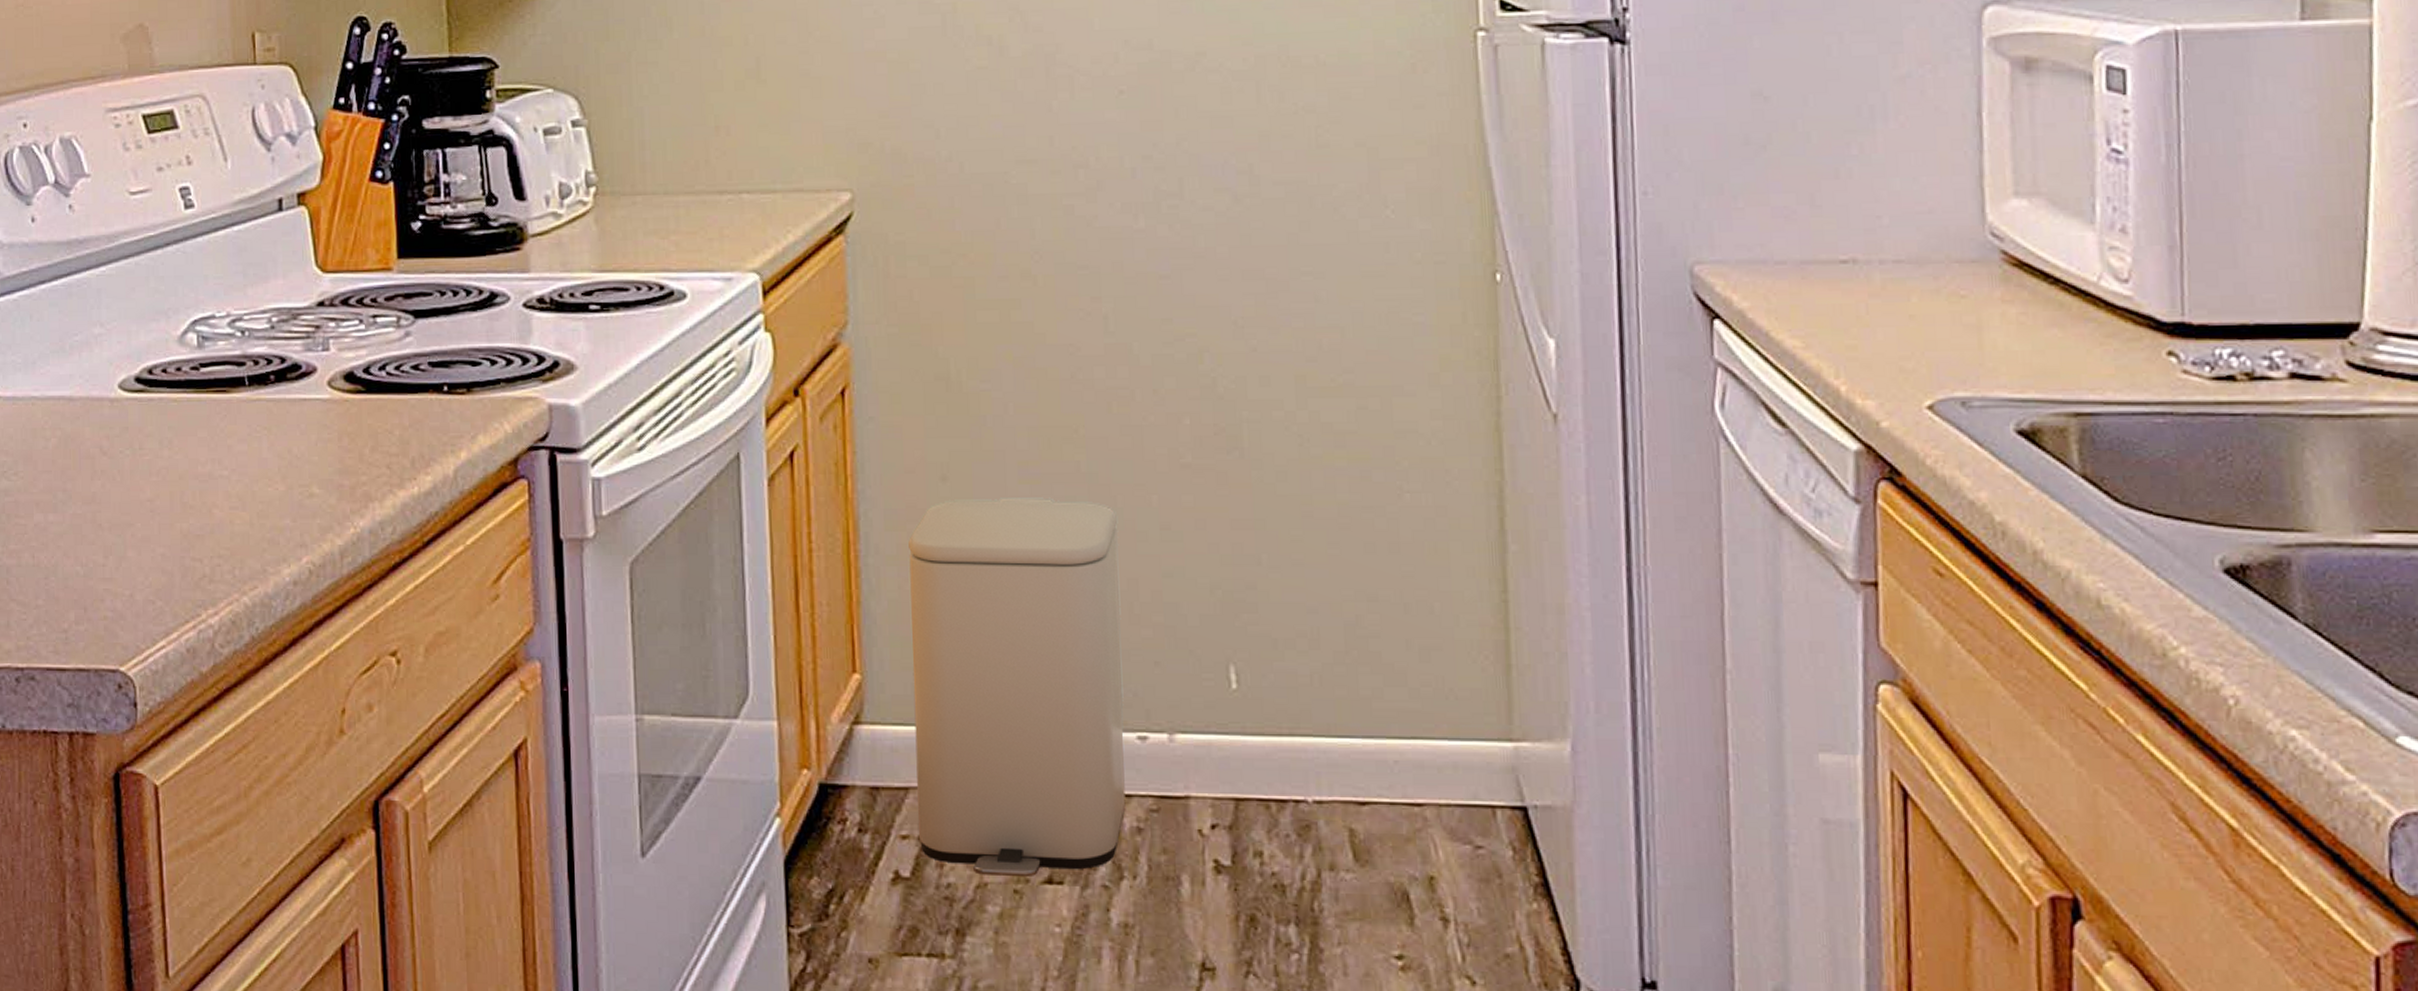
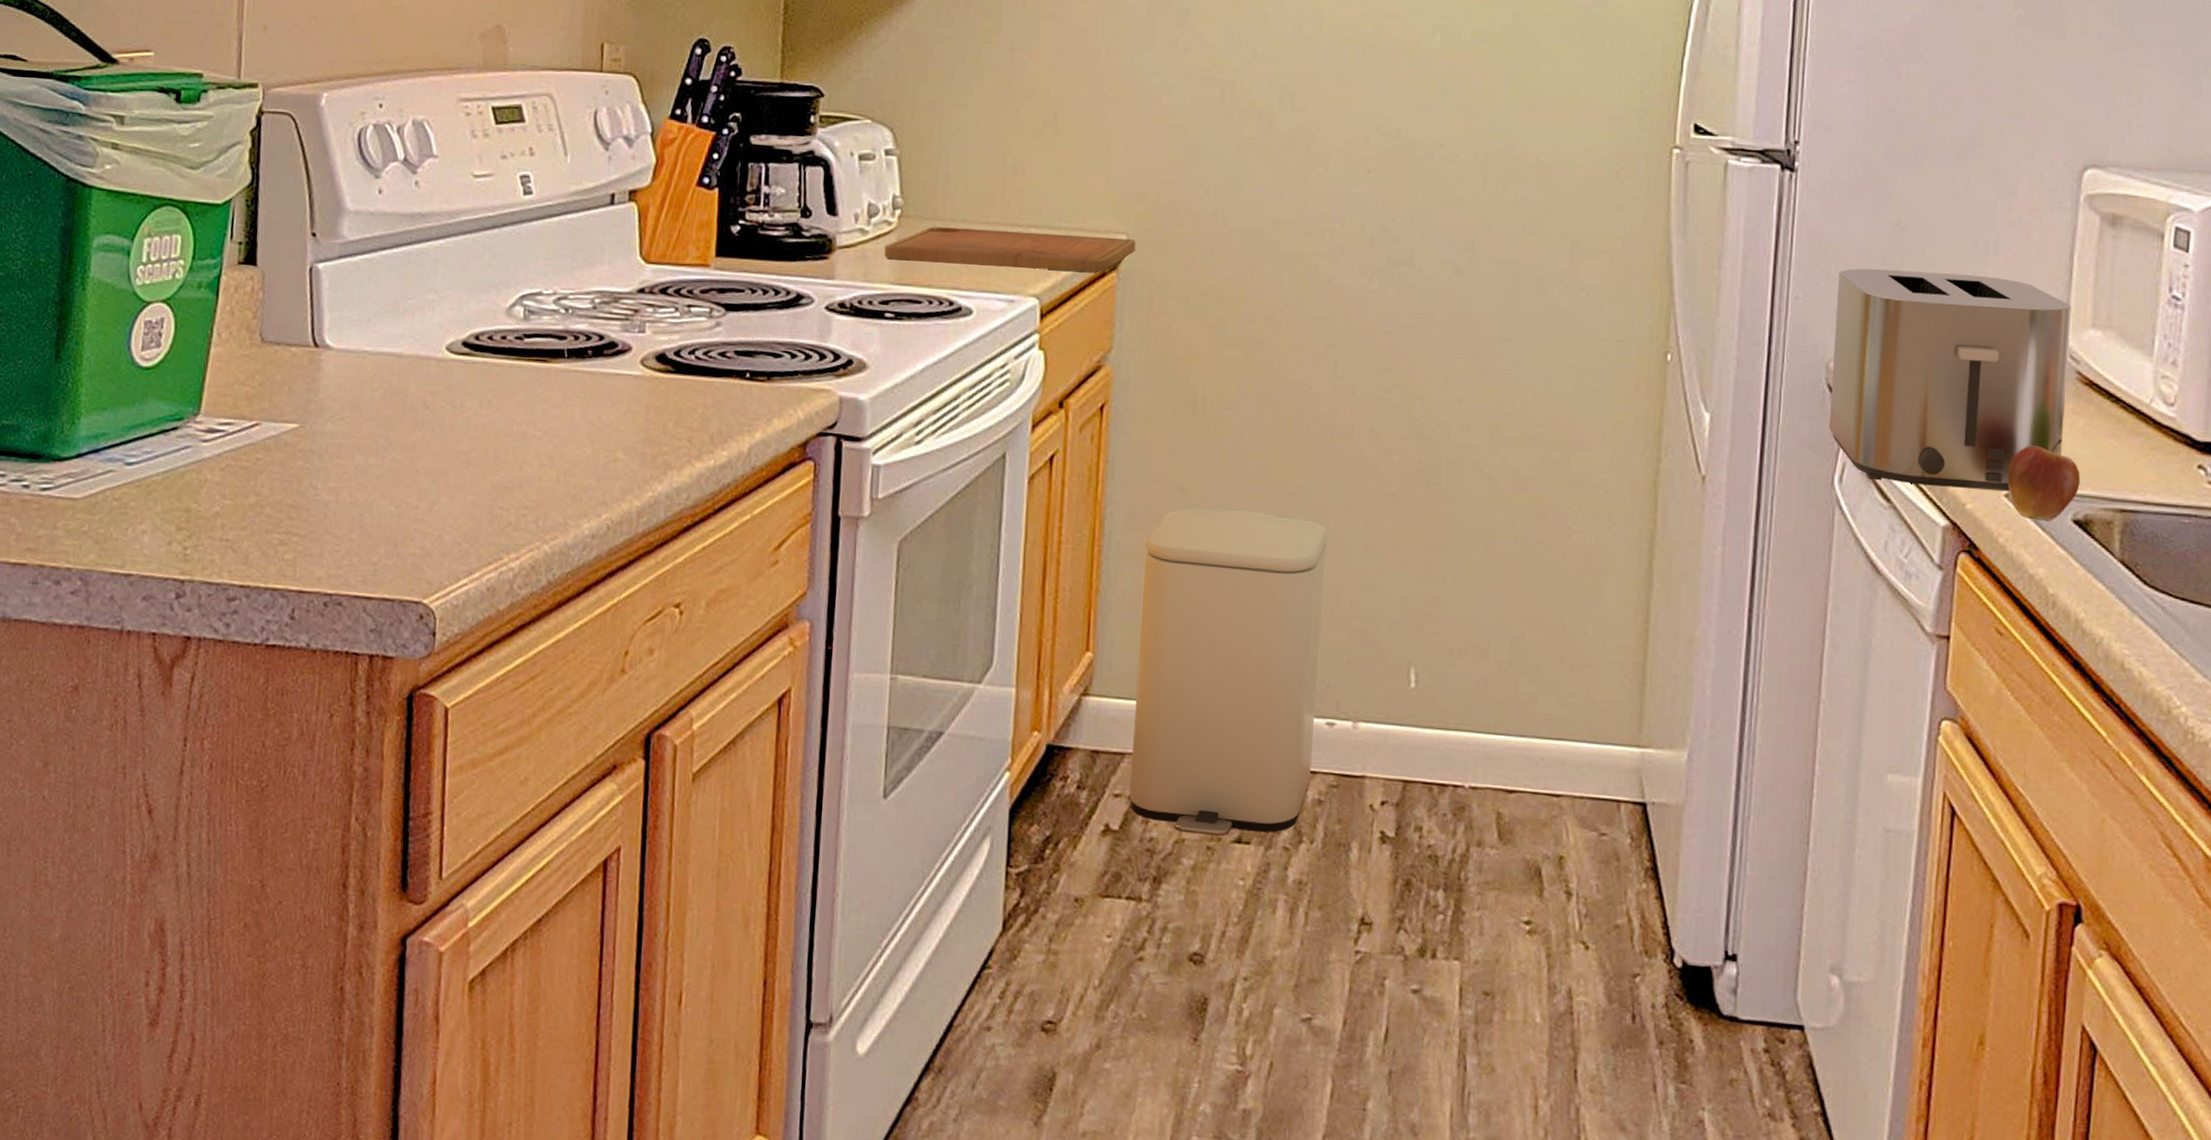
cutting board: none [582,195,863,243] -> present [884,227,1136,273]
toaster: none [1693,146,1993,404] -> present [1829,268,2071,491]
fruit: none [1928,333,2021,434] -> present [2007,438,2081,521]

